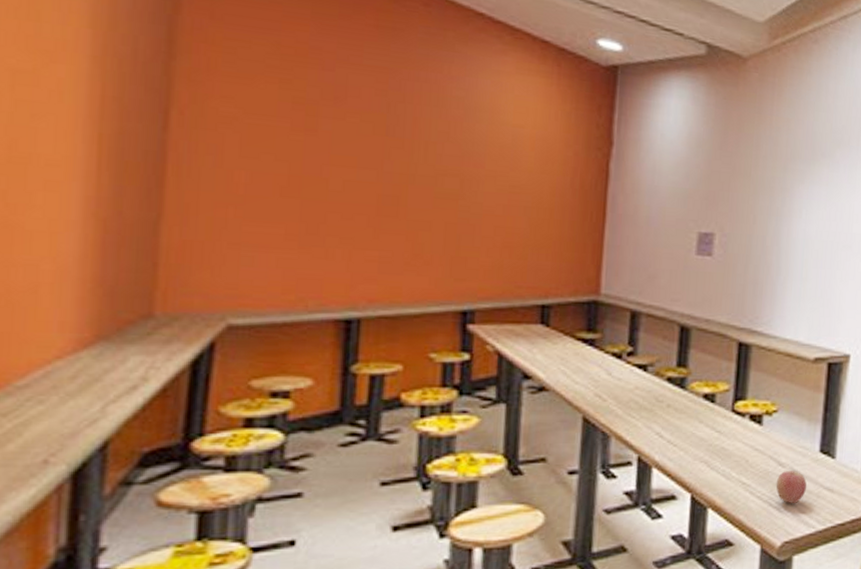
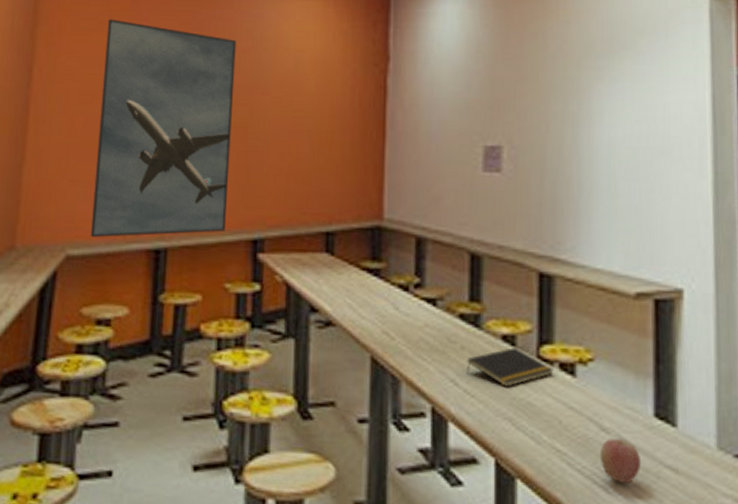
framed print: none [259,64,445,307] -> present [90,19,236,238]
notepad: none [671,404,745,436] -> present [467,347,554,387]

